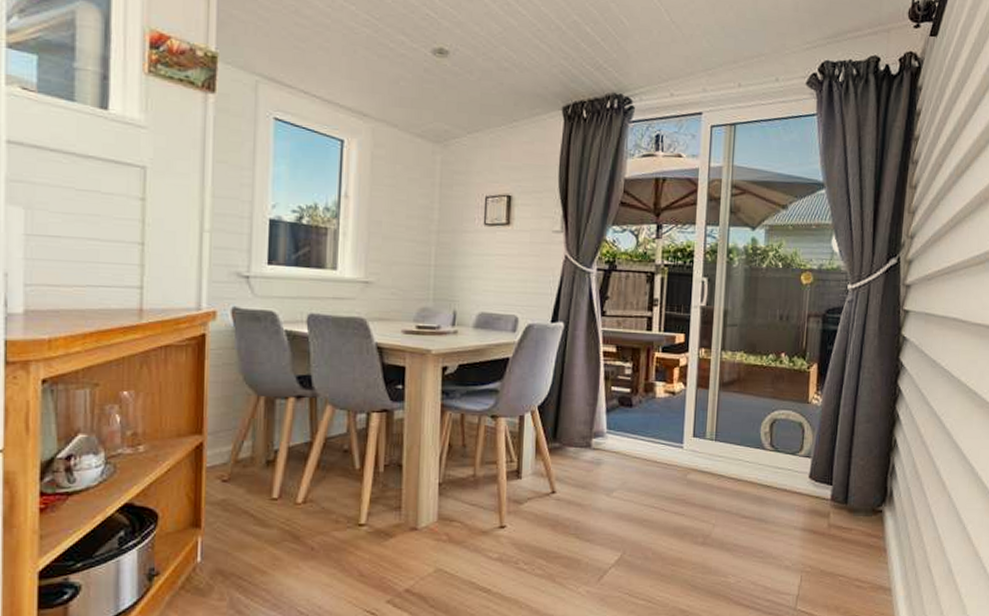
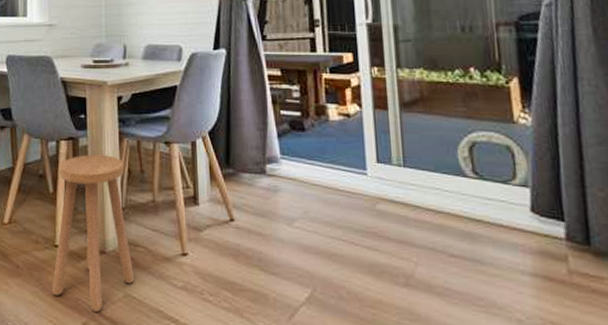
stool: none [352,428,448,589] -> present [52,155,135,312]

